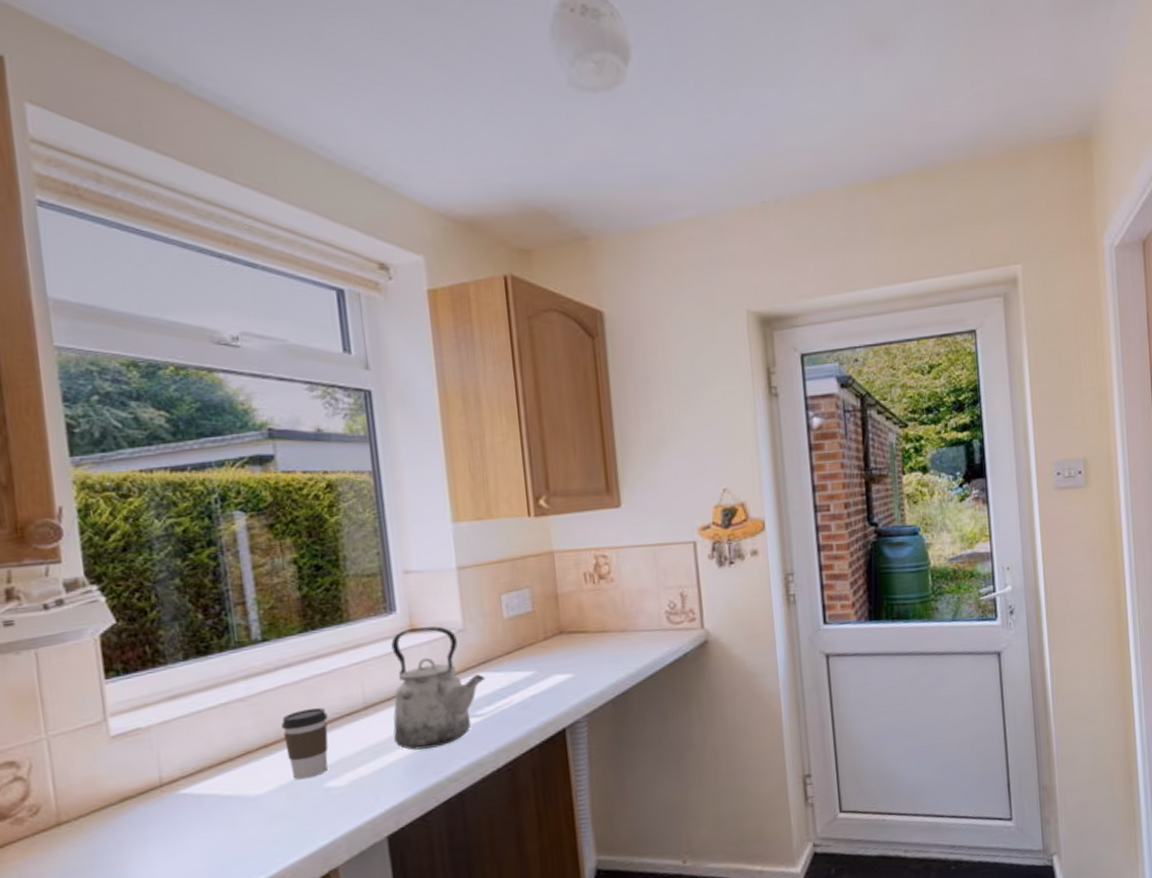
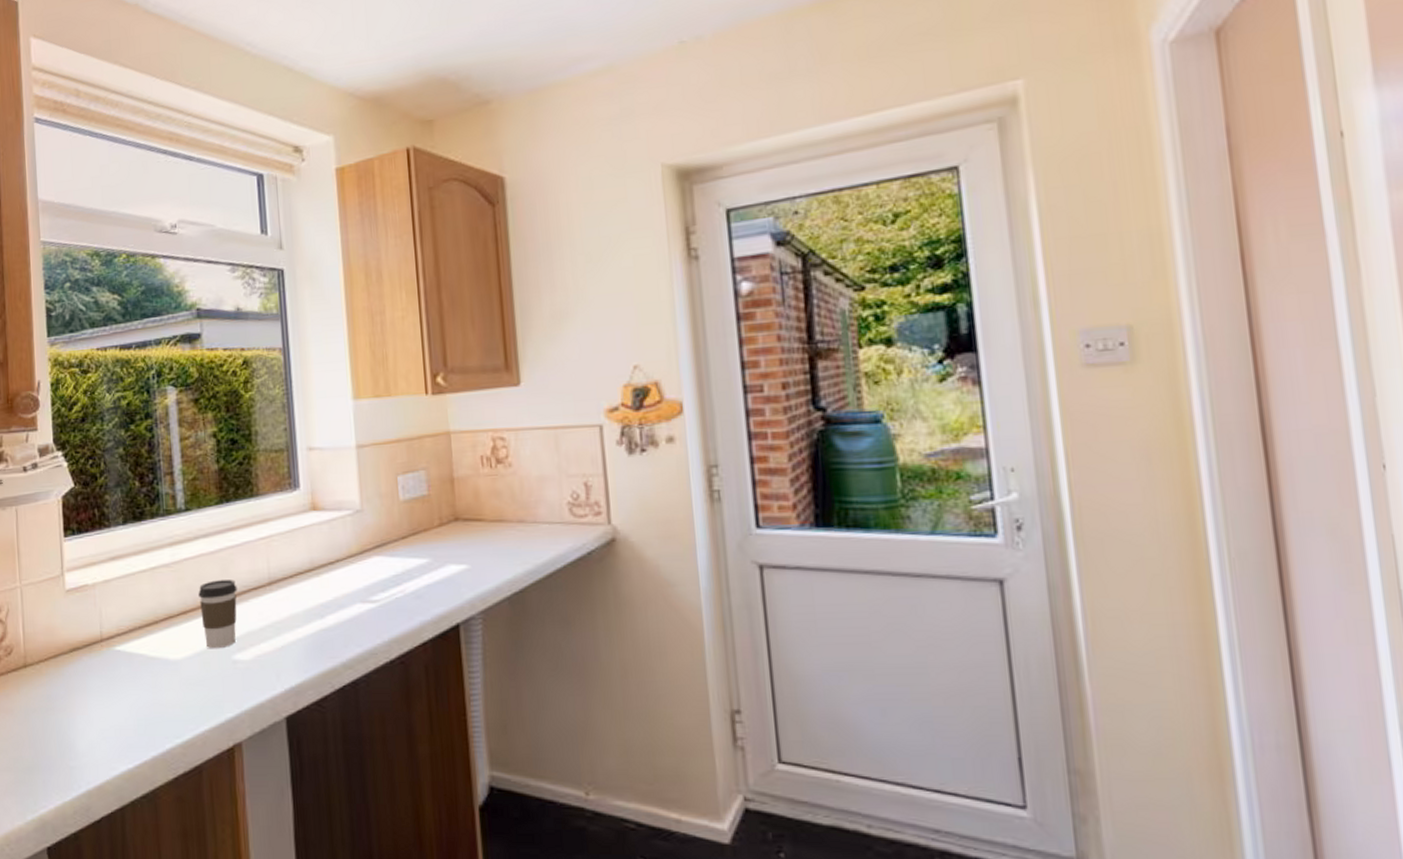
kettle: present [391,626,485,750] -> none [294,505,381,632]

